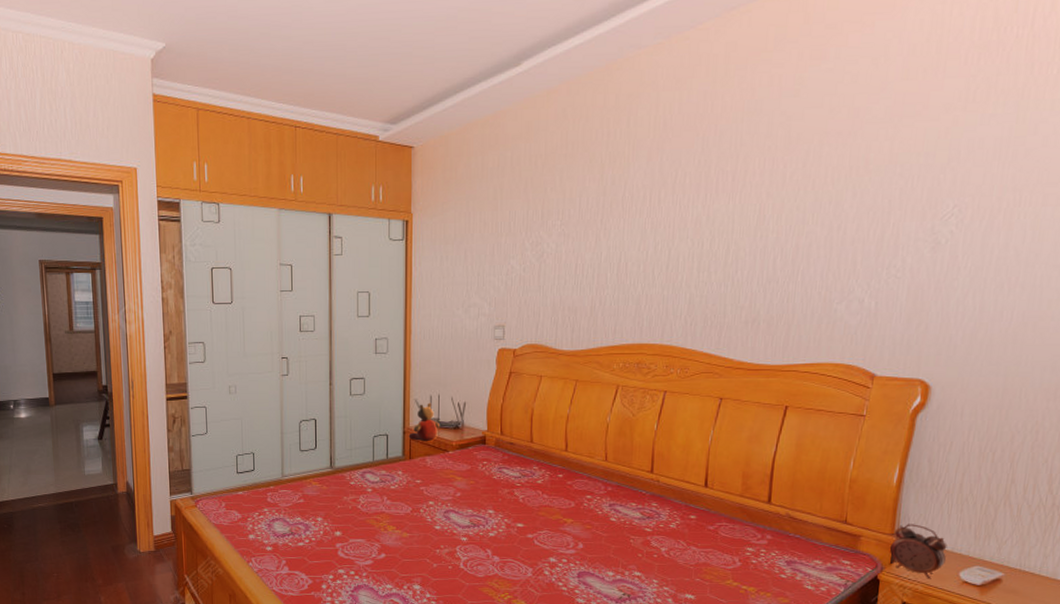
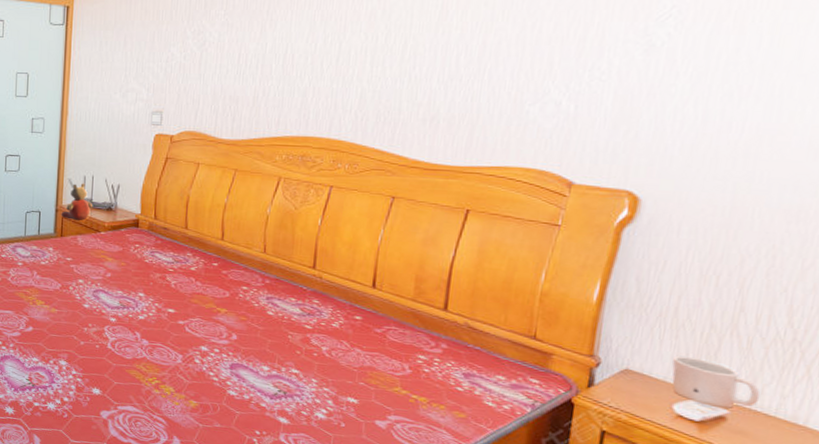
alarm clock: present [890,524,947,578] -> none [587,346,658,408]
mug: none [958,527,1028,572] -> present [671,355,761,409]

